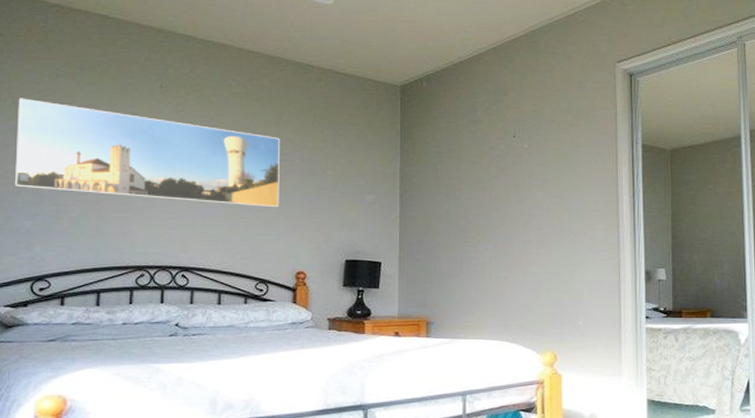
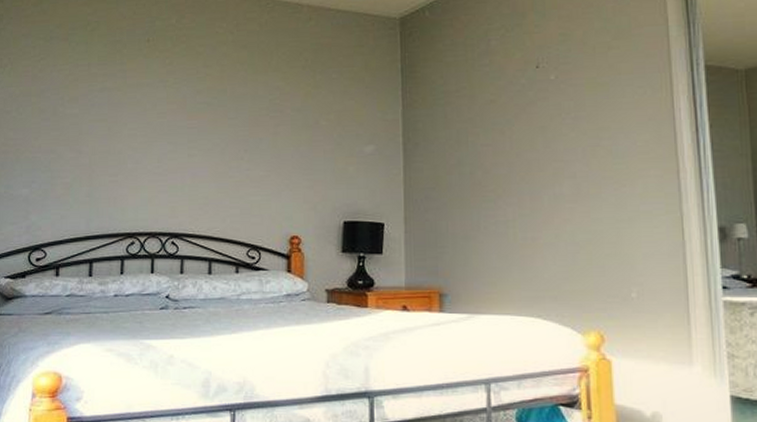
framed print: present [14,98,281,208] -> none [13,63,270,165]

